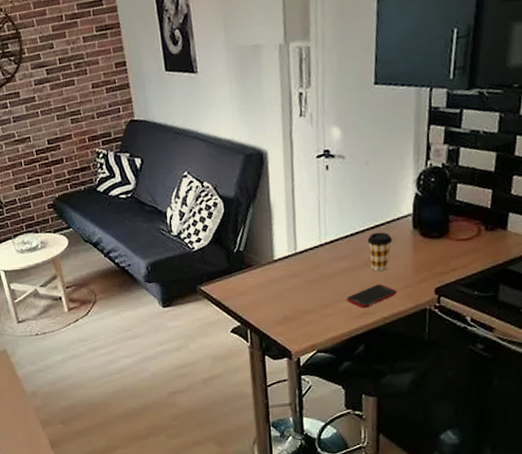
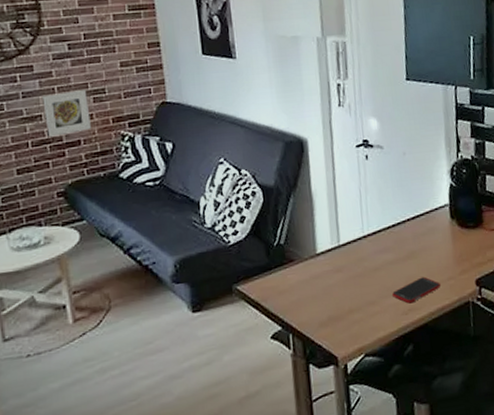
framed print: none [29,112,71,156] -> present [42,90,91,137]
coffee cup: present [367,232,392,271] -> none [409,222,432,263]

